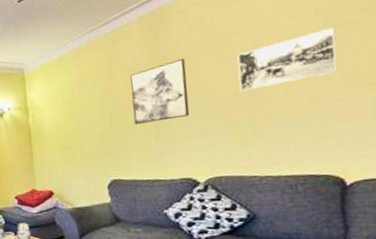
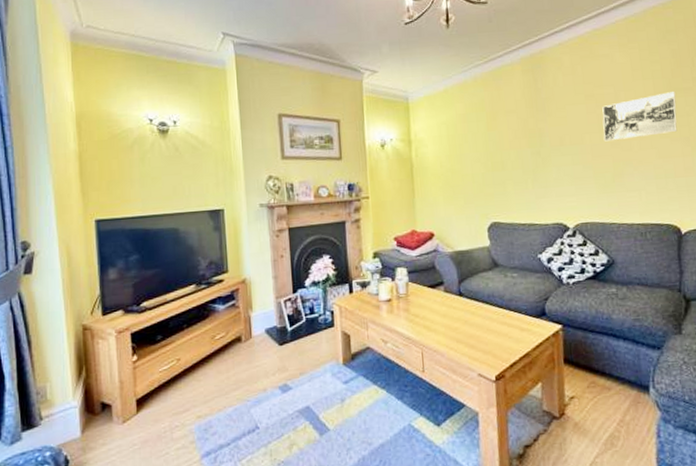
wall art: present [130,58,190,125] -> none [511,104,563,166]

